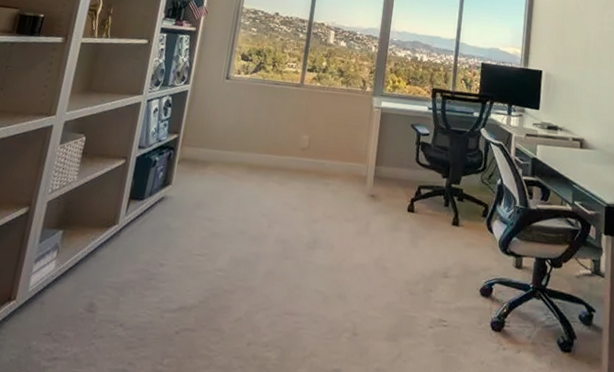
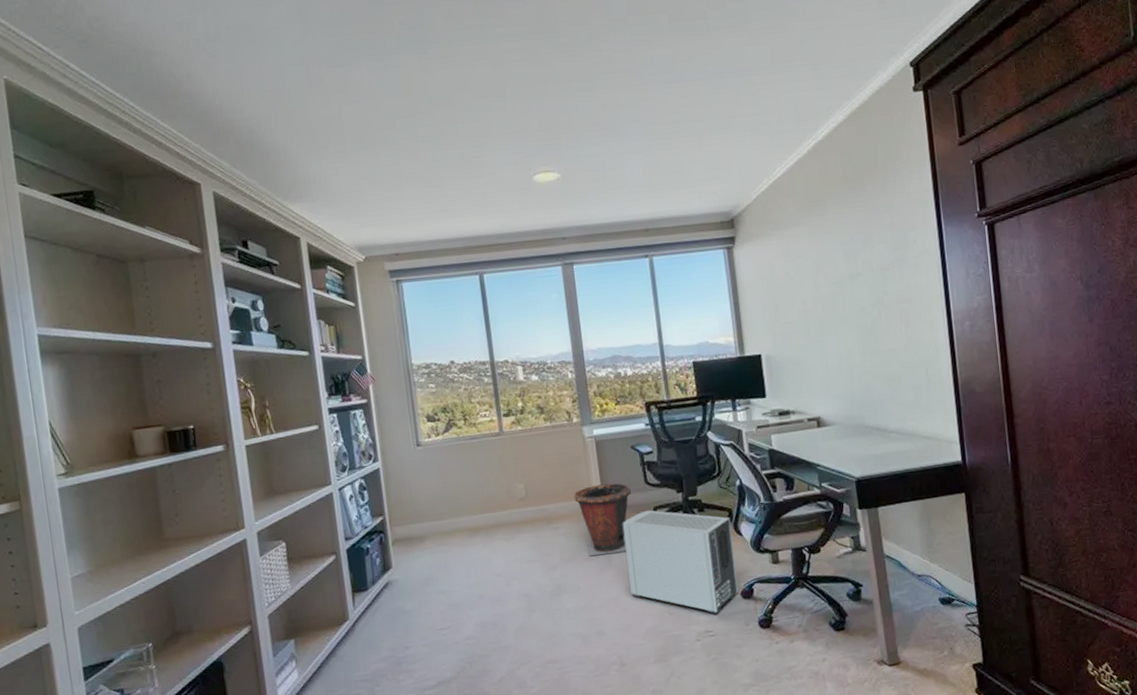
waste bin: none [349,152,402,221] -> present [574,483,631,556]
air purifier: none [378,187,485,306] -> present [622,510,739,615]

